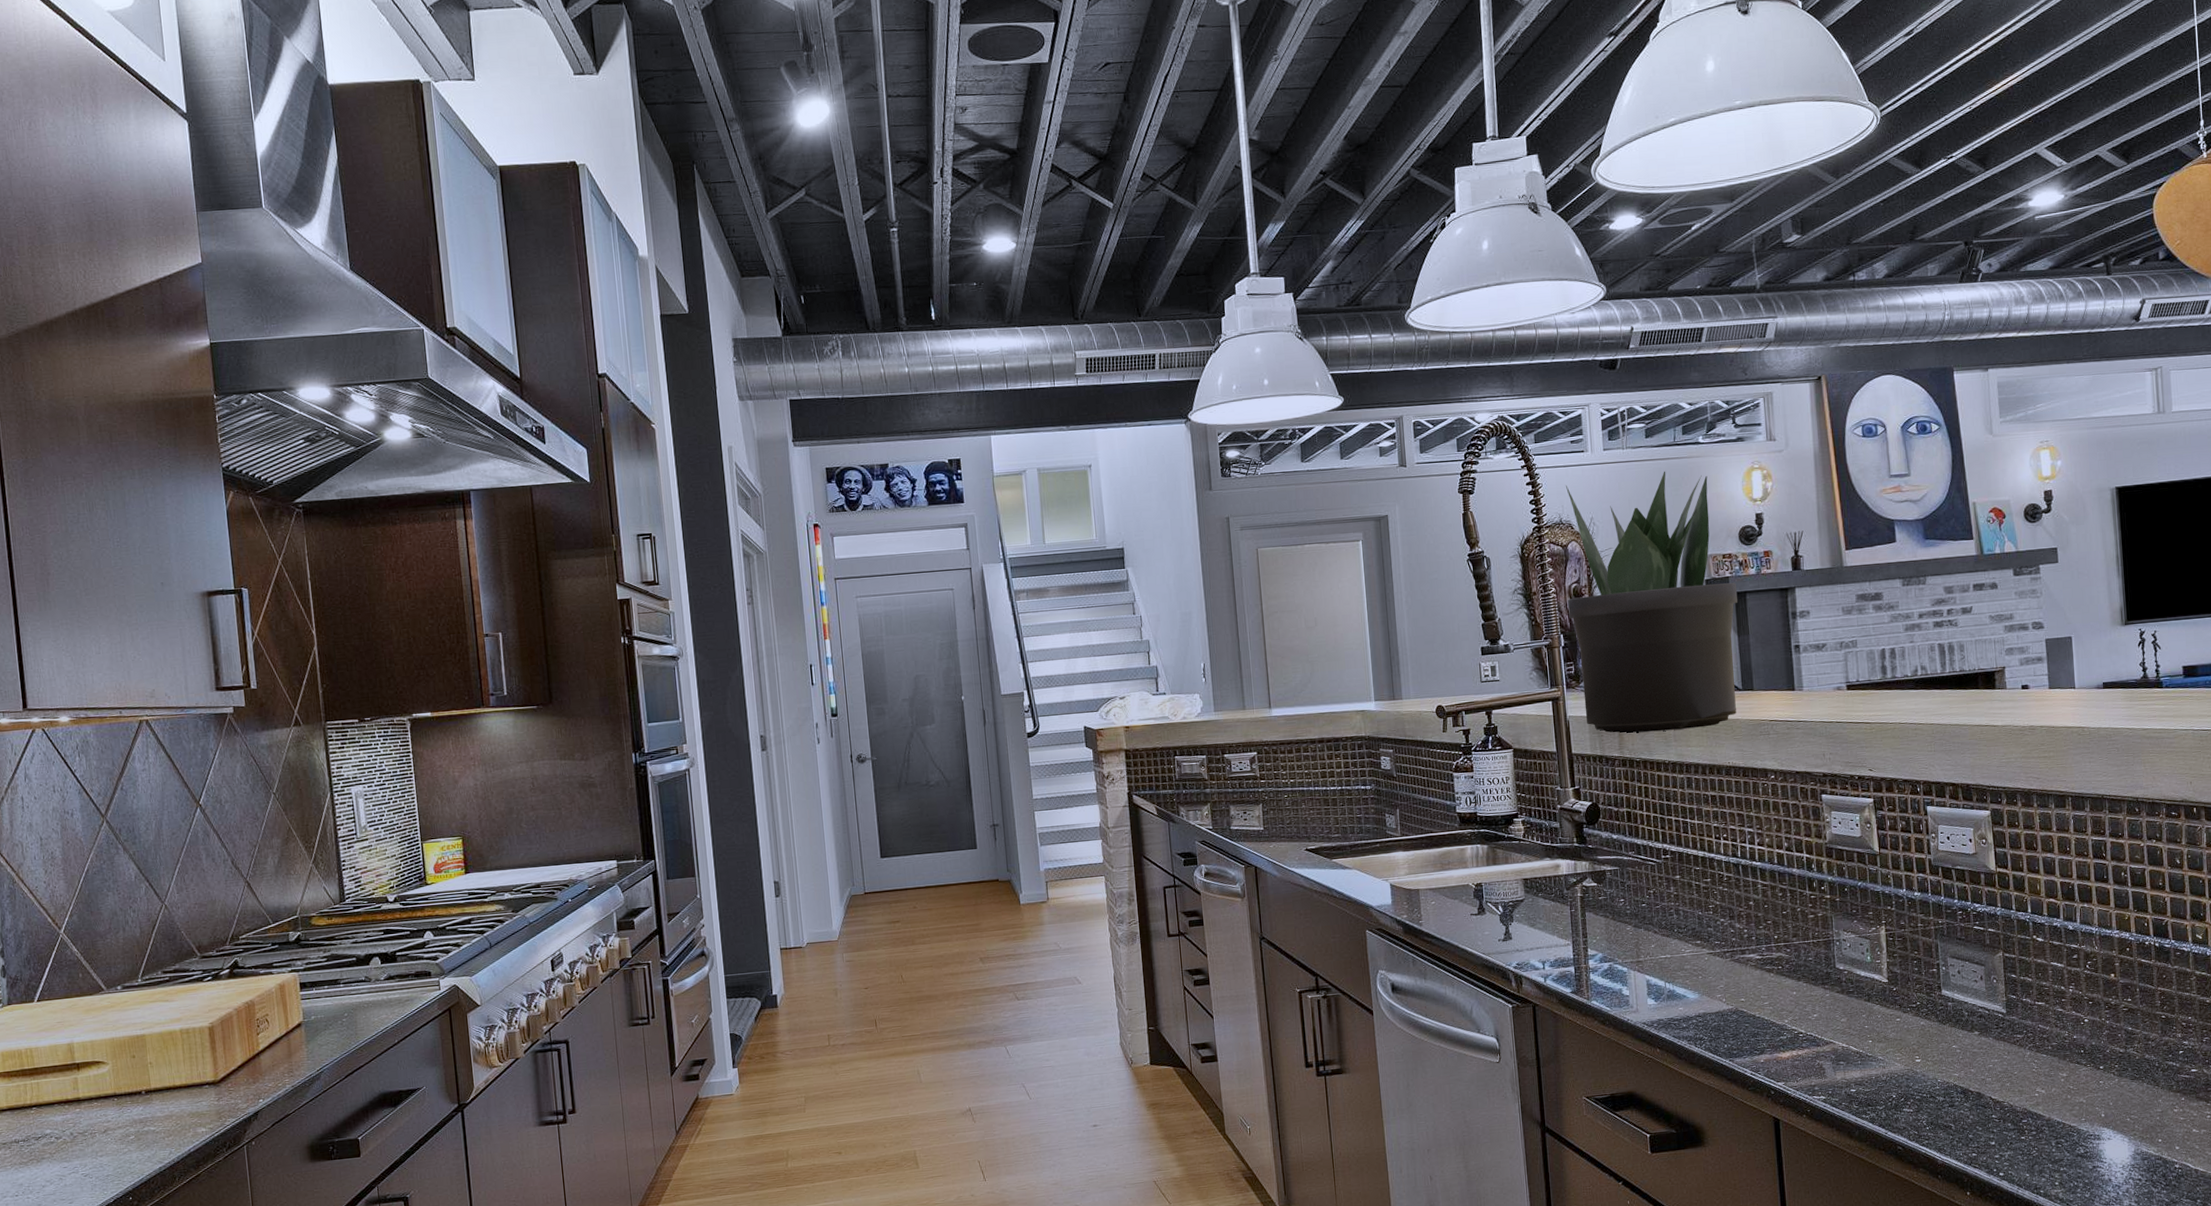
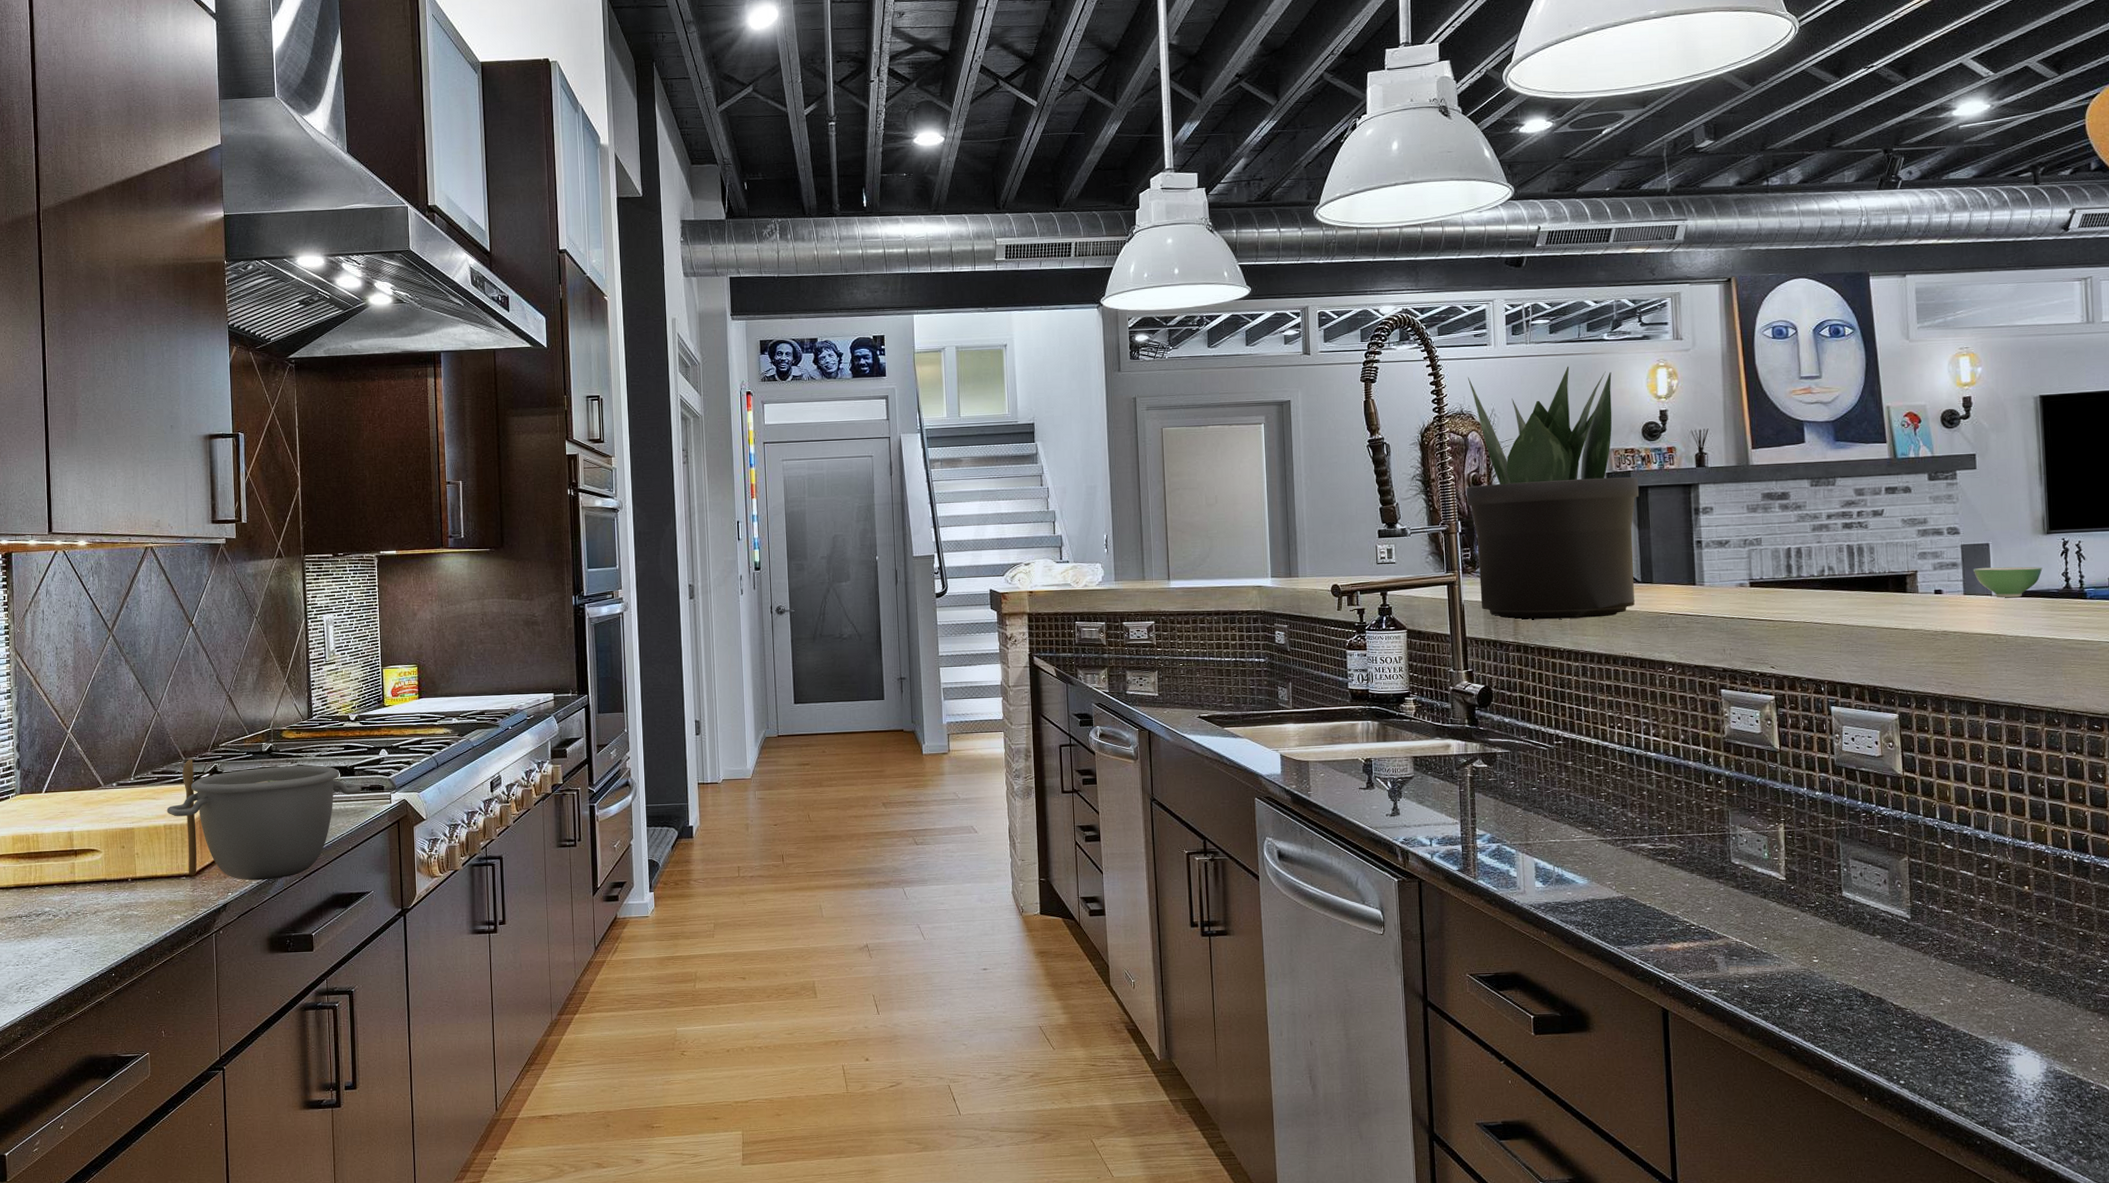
cooking pot: none [182,953,406,1085] -> present [166,758,362,881]
bowl: none [2057,658,2122,691] -> present [1972,566,2043,598]

